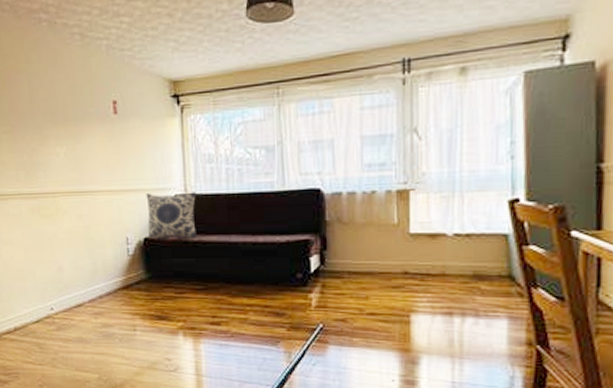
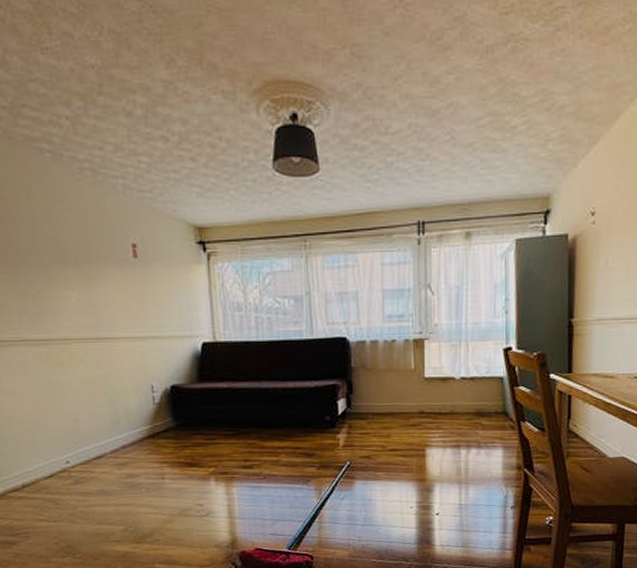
cushion: present [146,192,197,239] -> none [171,339,227,386]

